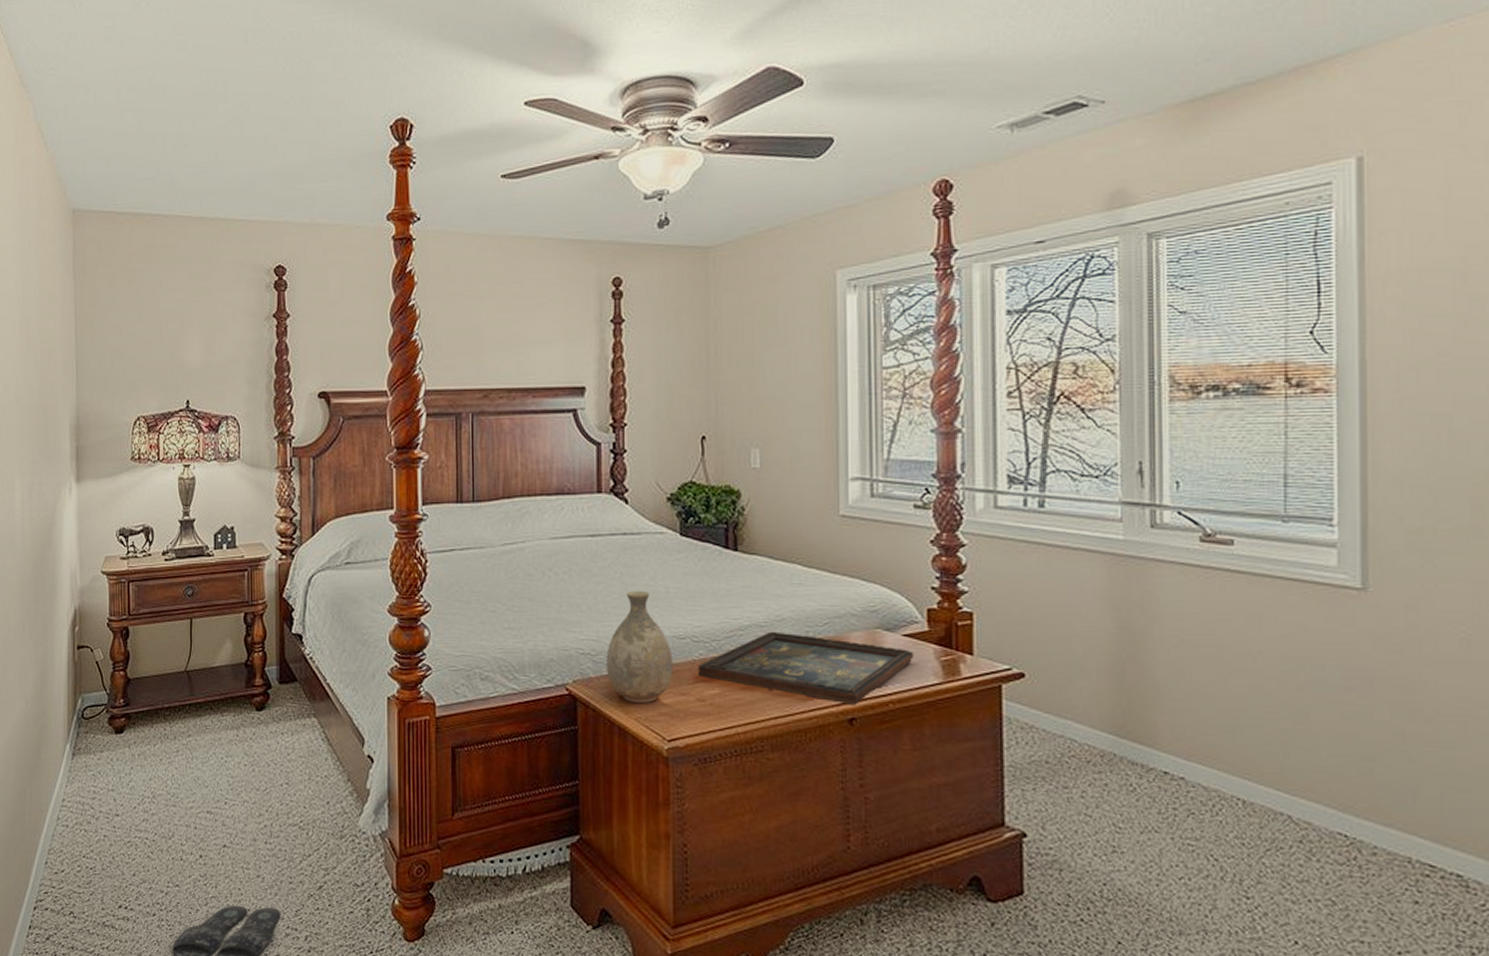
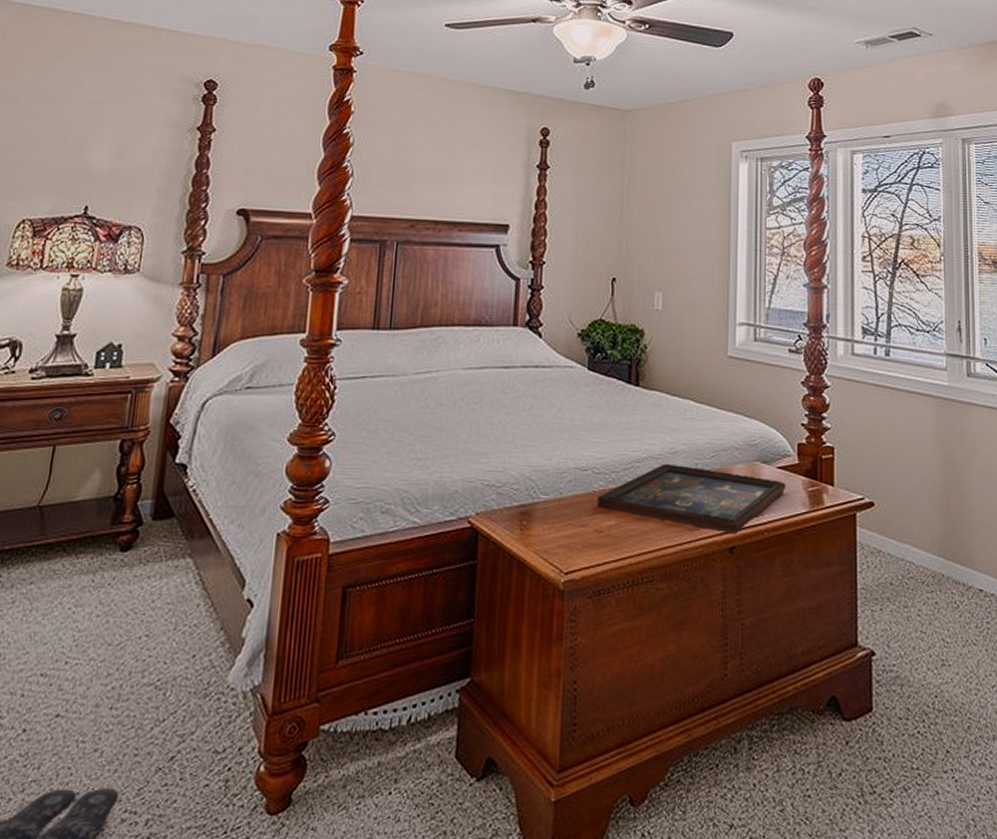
vase: present [606,590,673,703] -> none [510,422,575,535]

